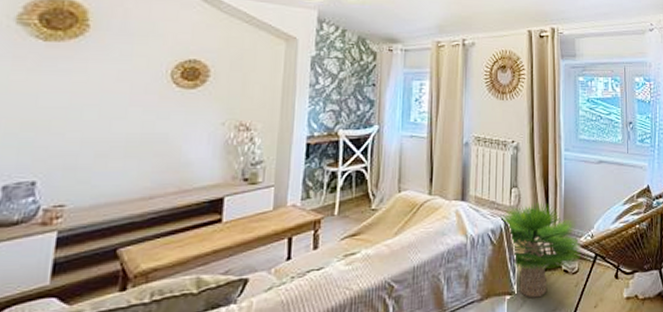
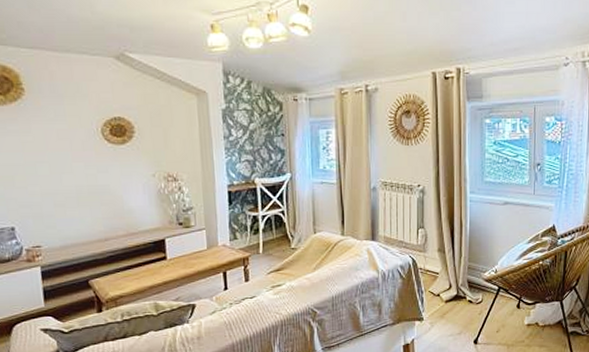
potted plant: present [499,202,580,298] -> none [407,241,484,324]

